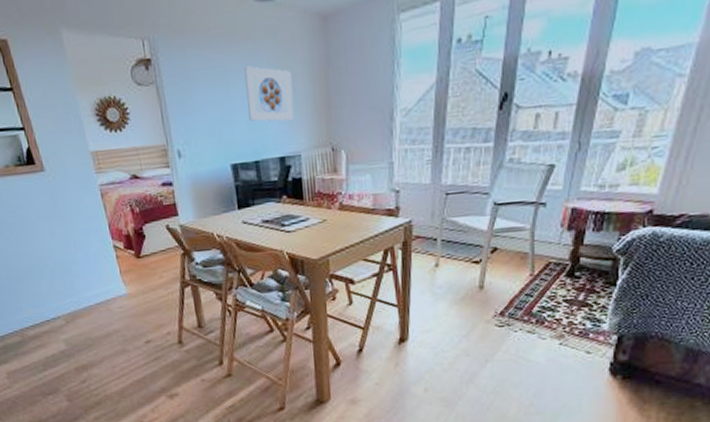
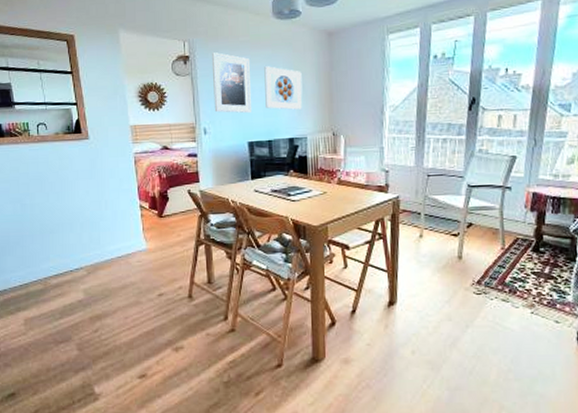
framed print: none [177,51,233,130] -> present [211,51,251,114]

